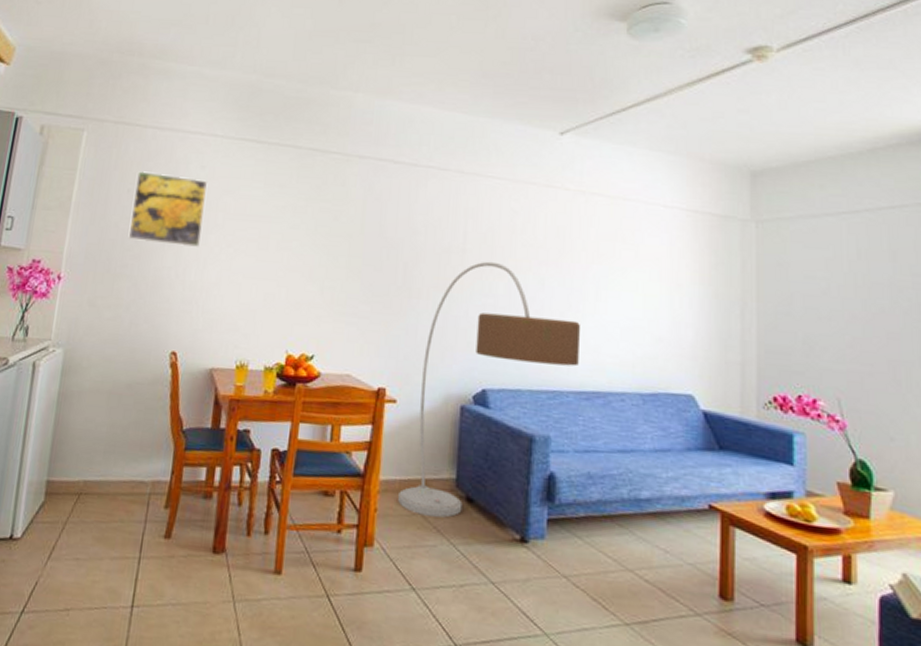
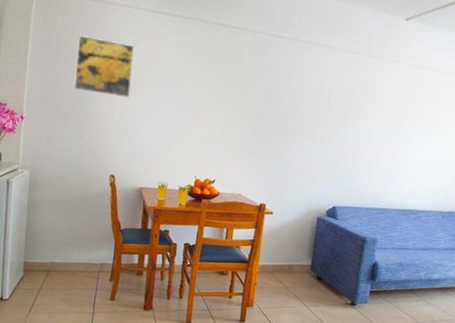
floor lamp: present [398,261,580,518] -> none [271,116,405,290]

